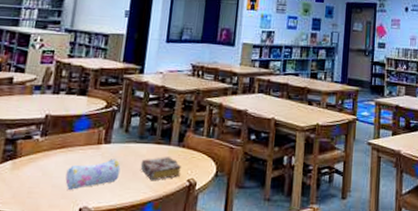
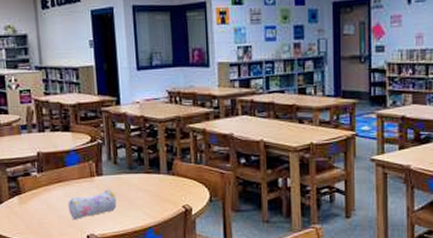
book: present [140,157,181,181] -> none [134,185,175,209]

